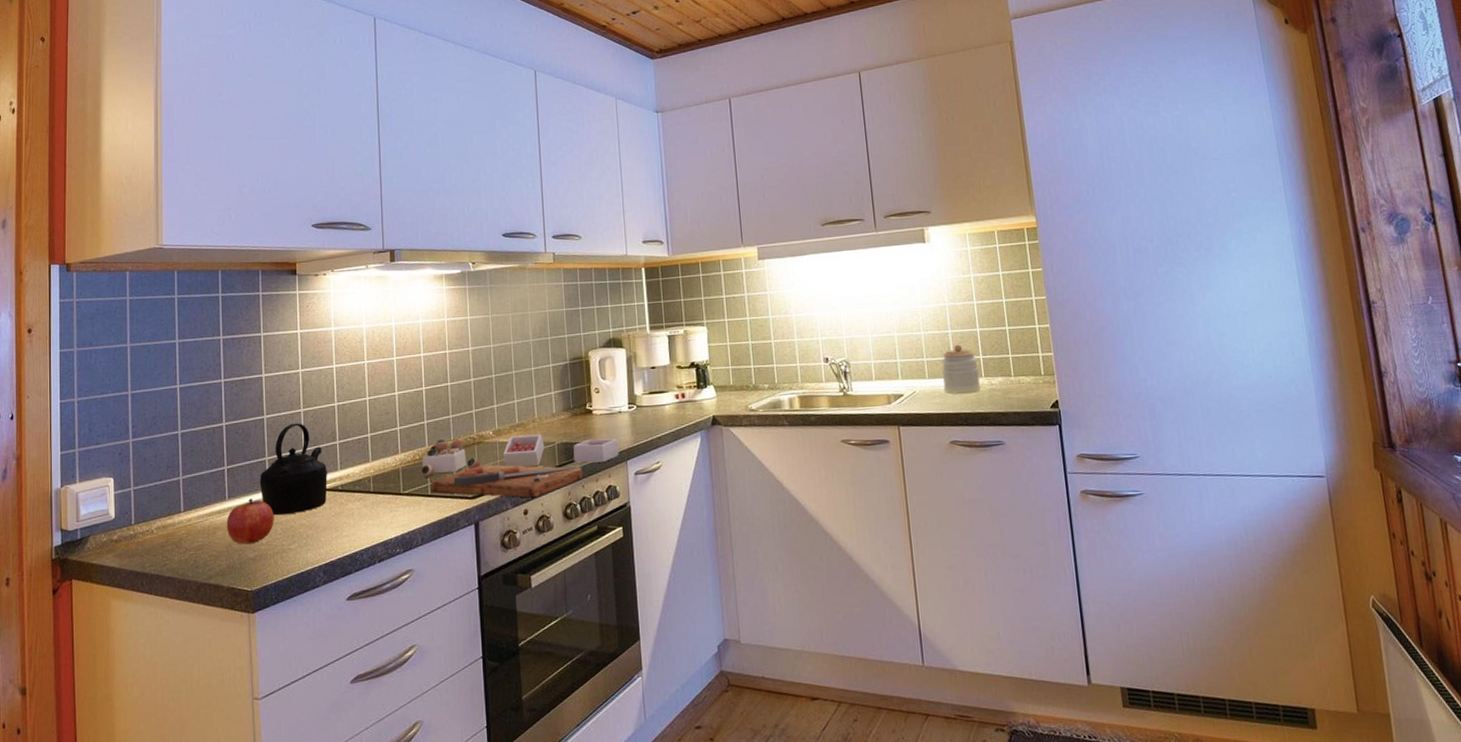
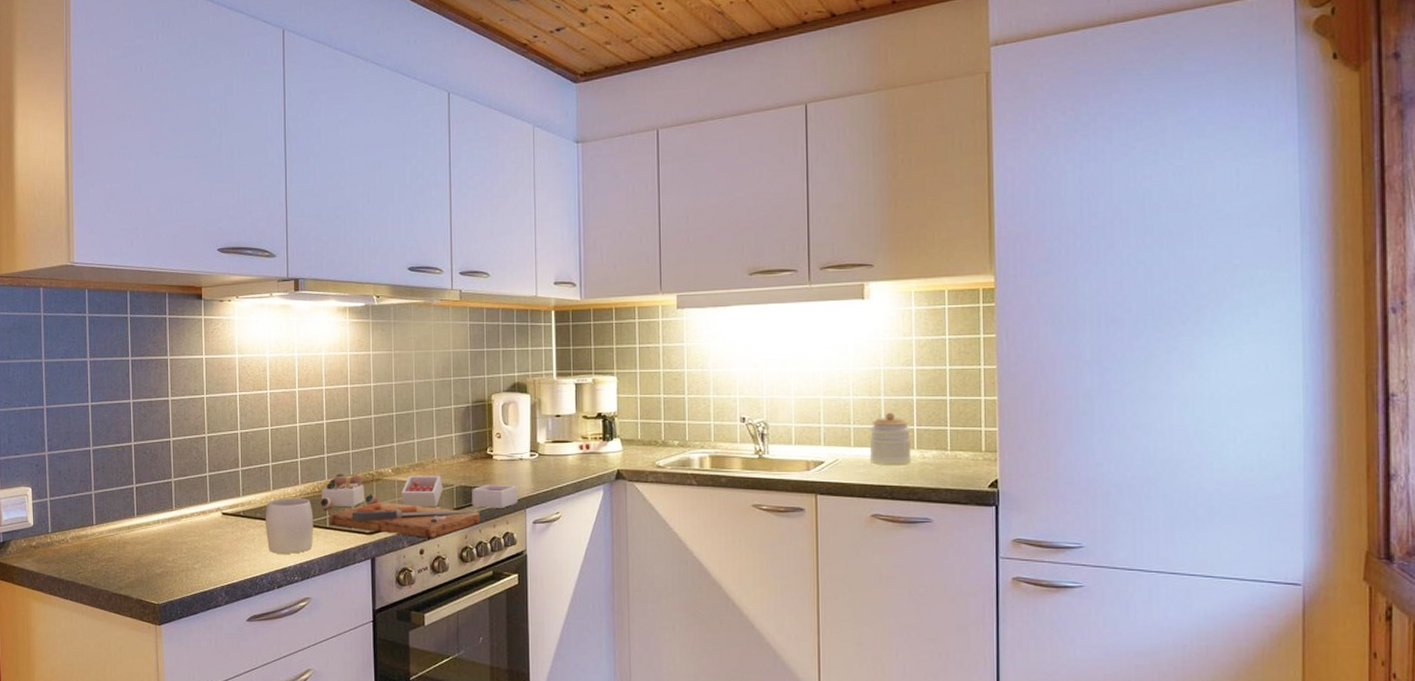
fruit: present [226,499,274,545] -> none [135,517,180,561]
kettle: present [259,423,328,516] -> none [166,447,230,536]
mug: none [364,467,415,527] -> present [265,497,314,554]

